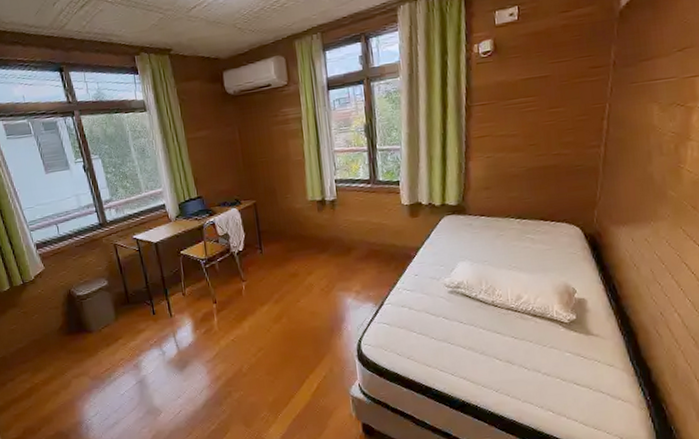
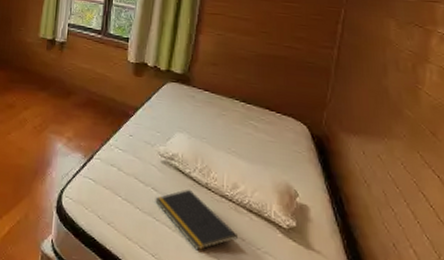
notepad: none [447,310,526,361] -> present [155,189,238,251]

